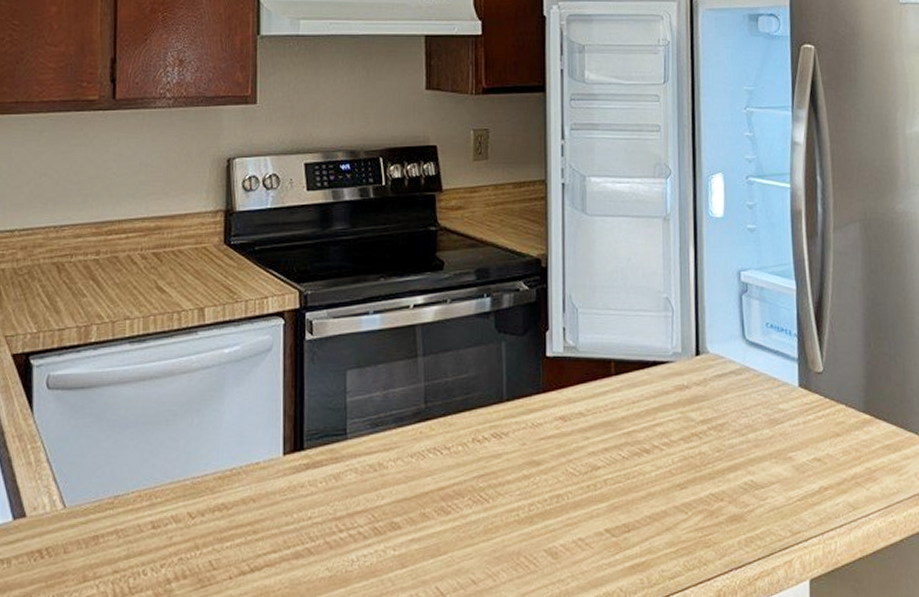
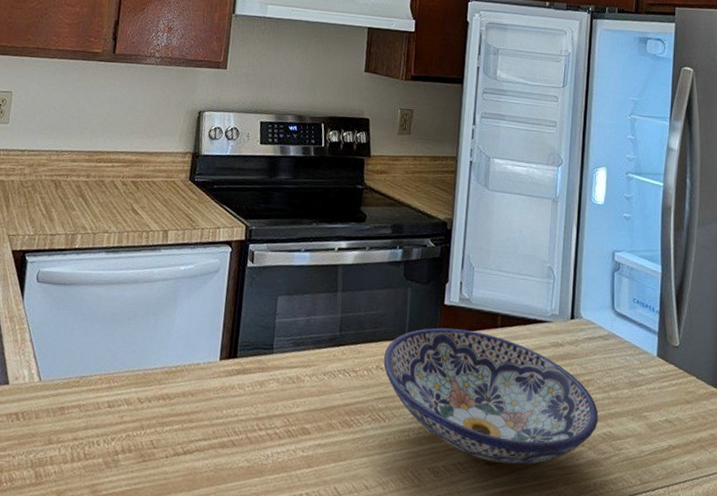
bowl: none [481,382,737,533] -> present [383,327,599,465]

